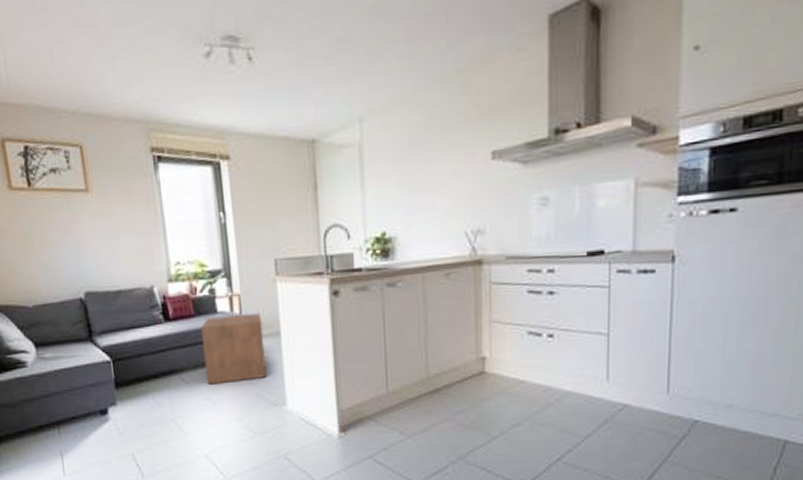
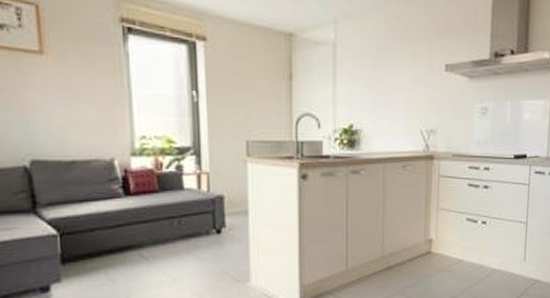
side table: present [200,313,267,385] -> none [164,192,232,261]

